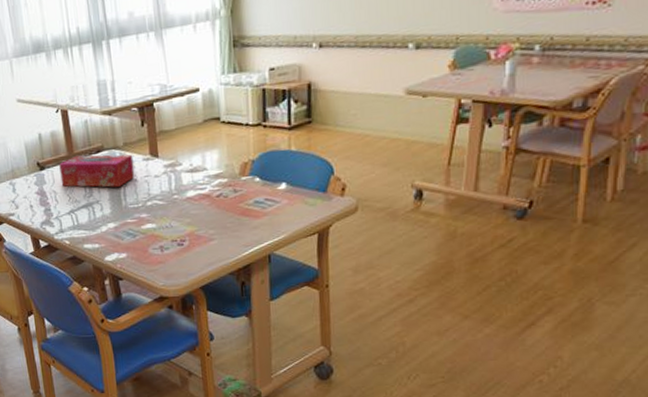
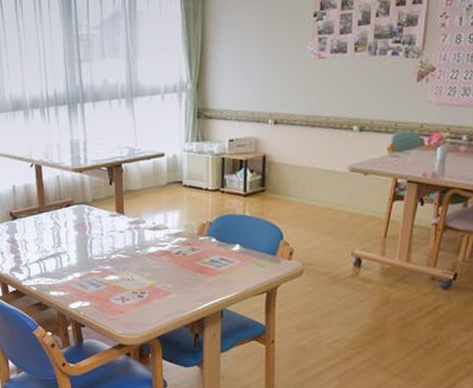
tissue box: present [59,154,135,188] -> none [31,208,101,240]

